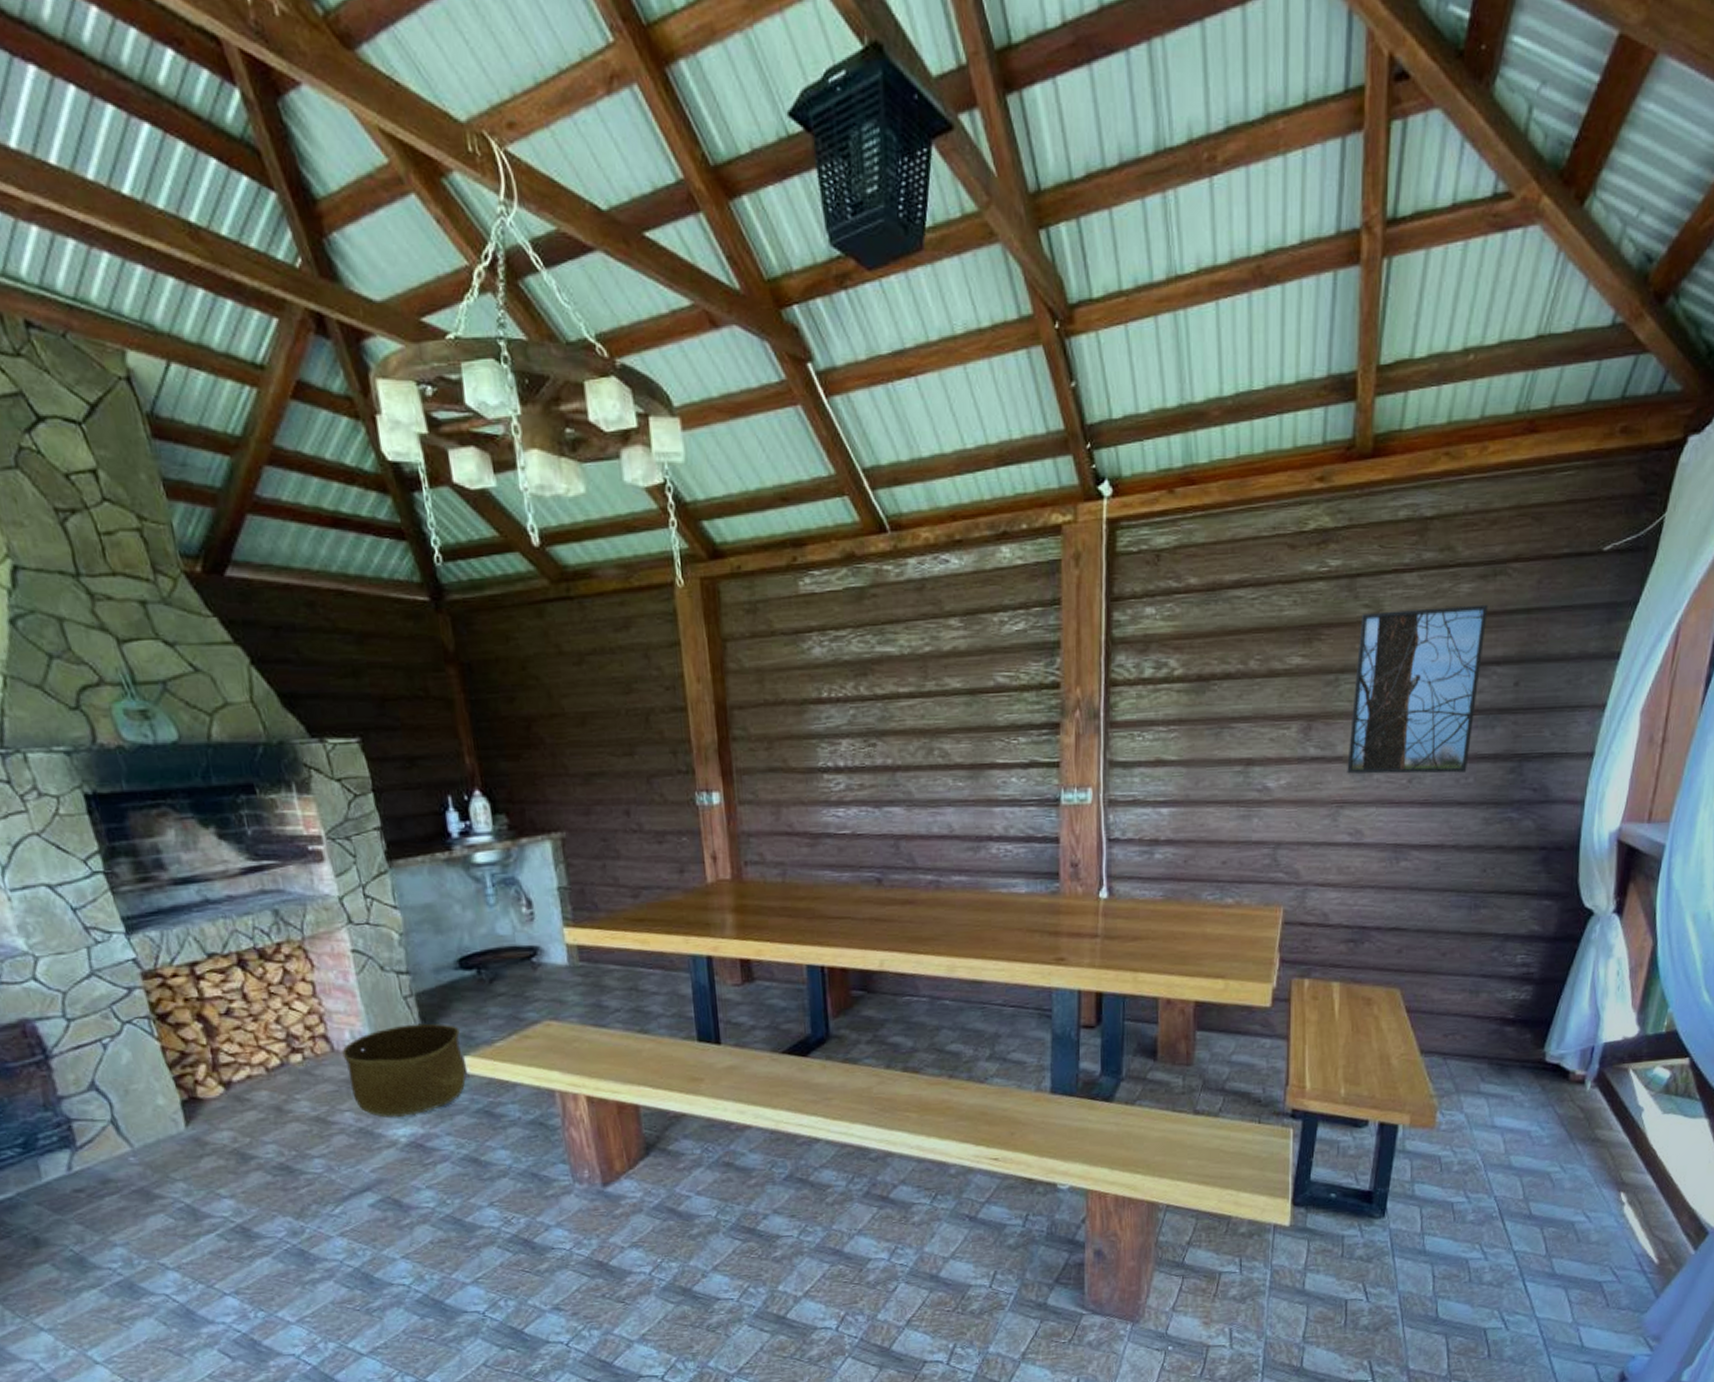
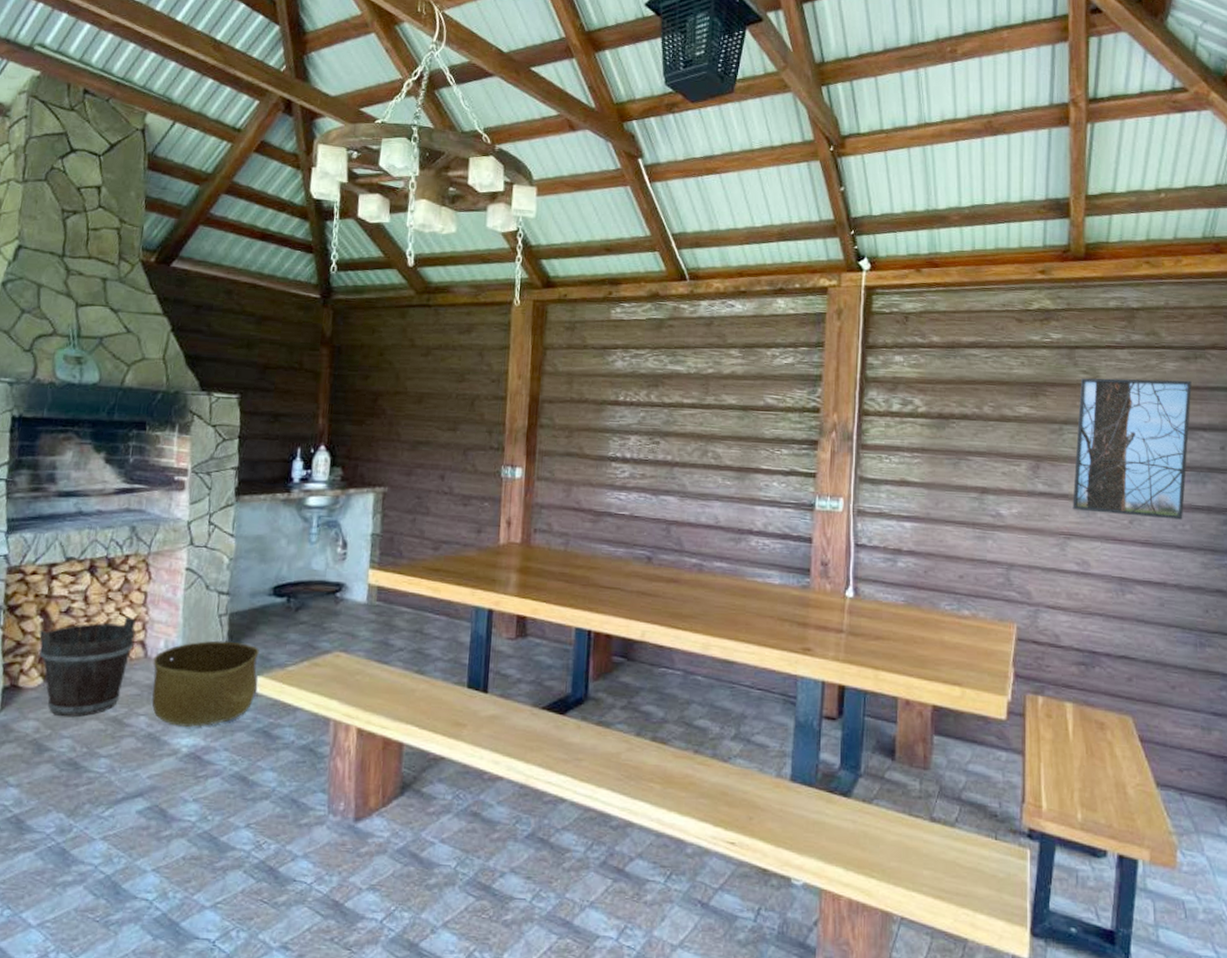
bucket: none [202,1010,317,1123] -> present [39,616,136,717]

